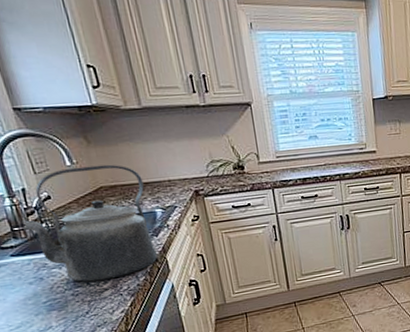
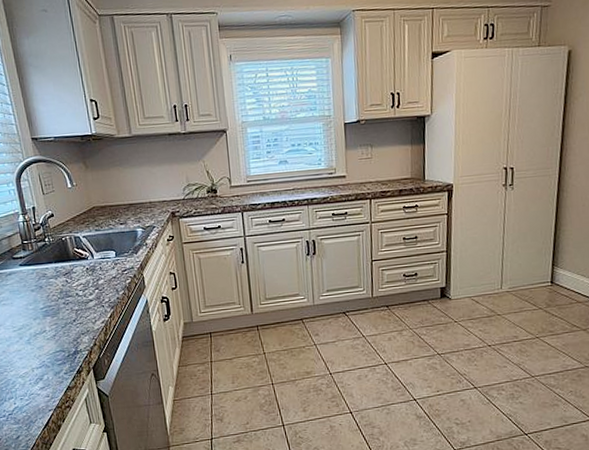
kettle: present [22,164,157,282] -> none [30,187,135,293]

